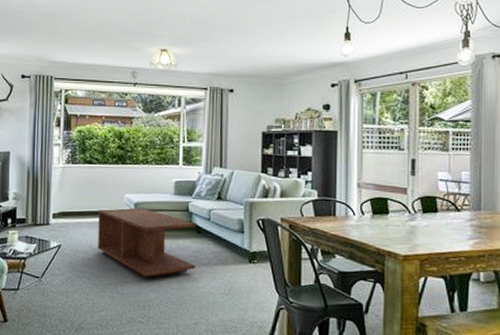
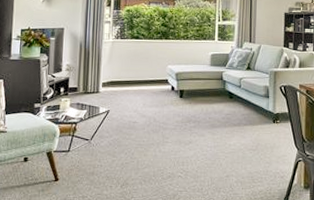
coffee table: present [98,207,197,278] -> none [142,77,230,138]

